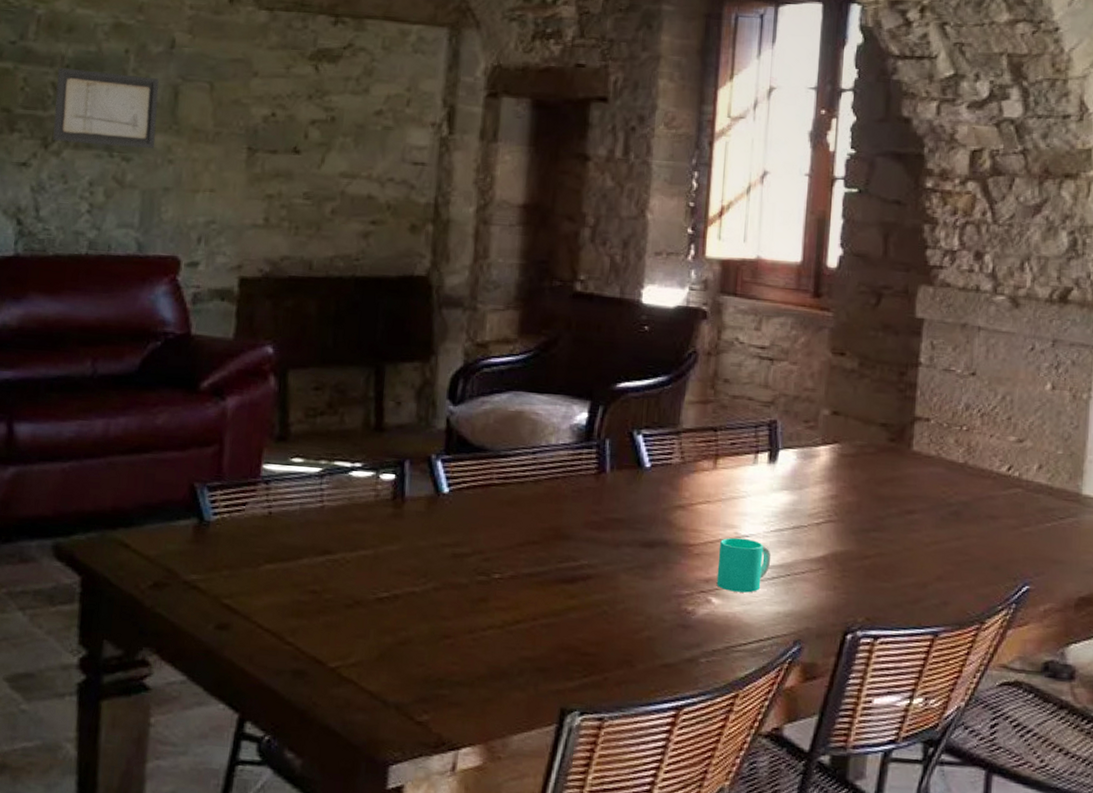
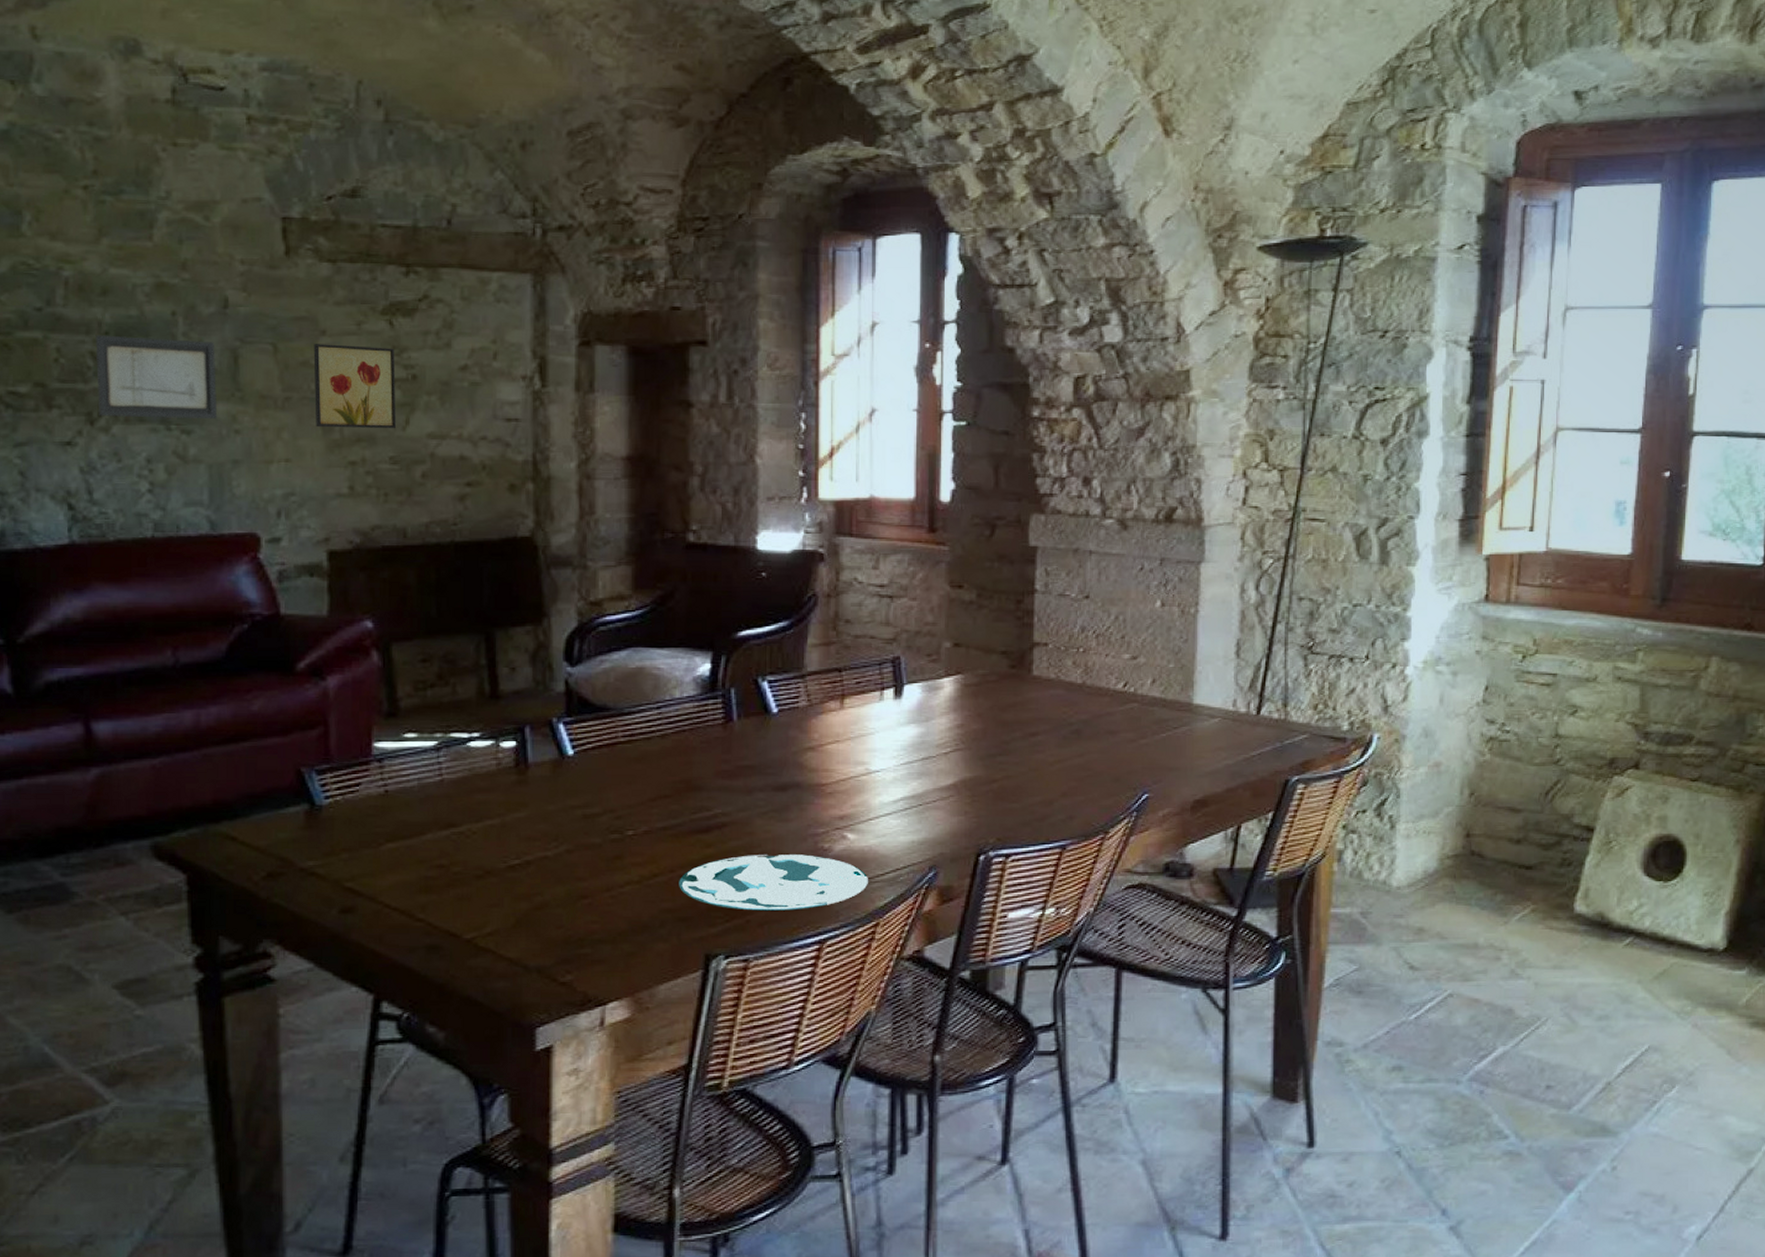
wall art: none [240,84,318,167] -> present [313,344,397,429]
plate: none [540,610,730,672] -> present [679,854,868,911]
cup: present [716,537,771,593] -> none [851,774,903,826]

